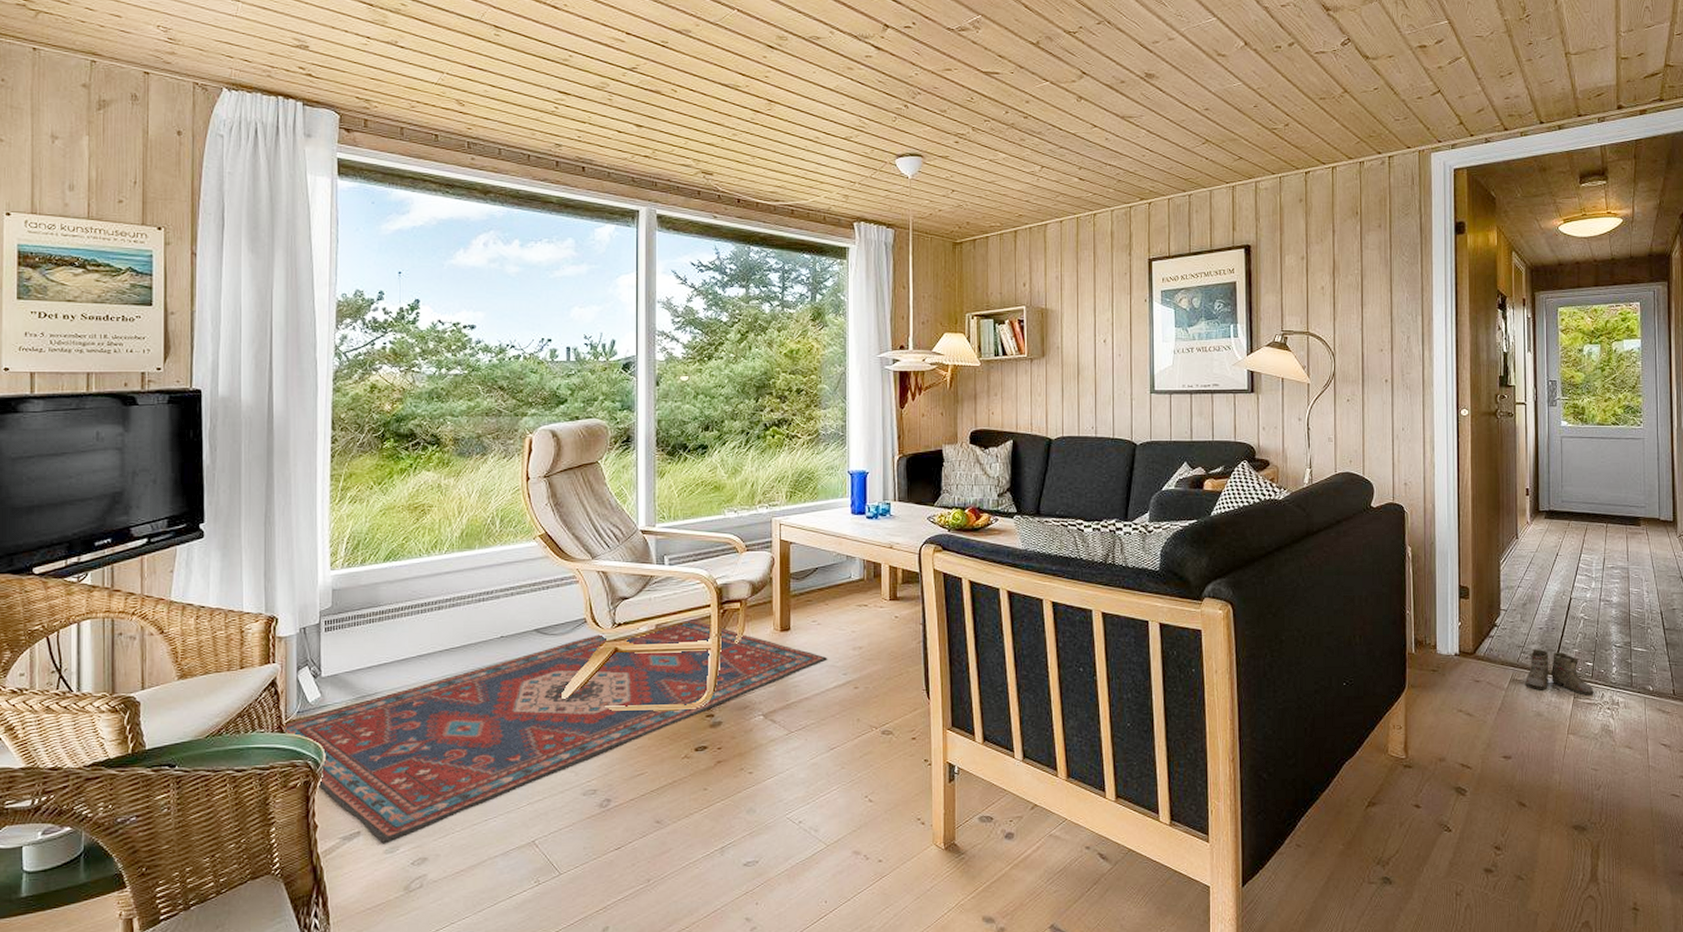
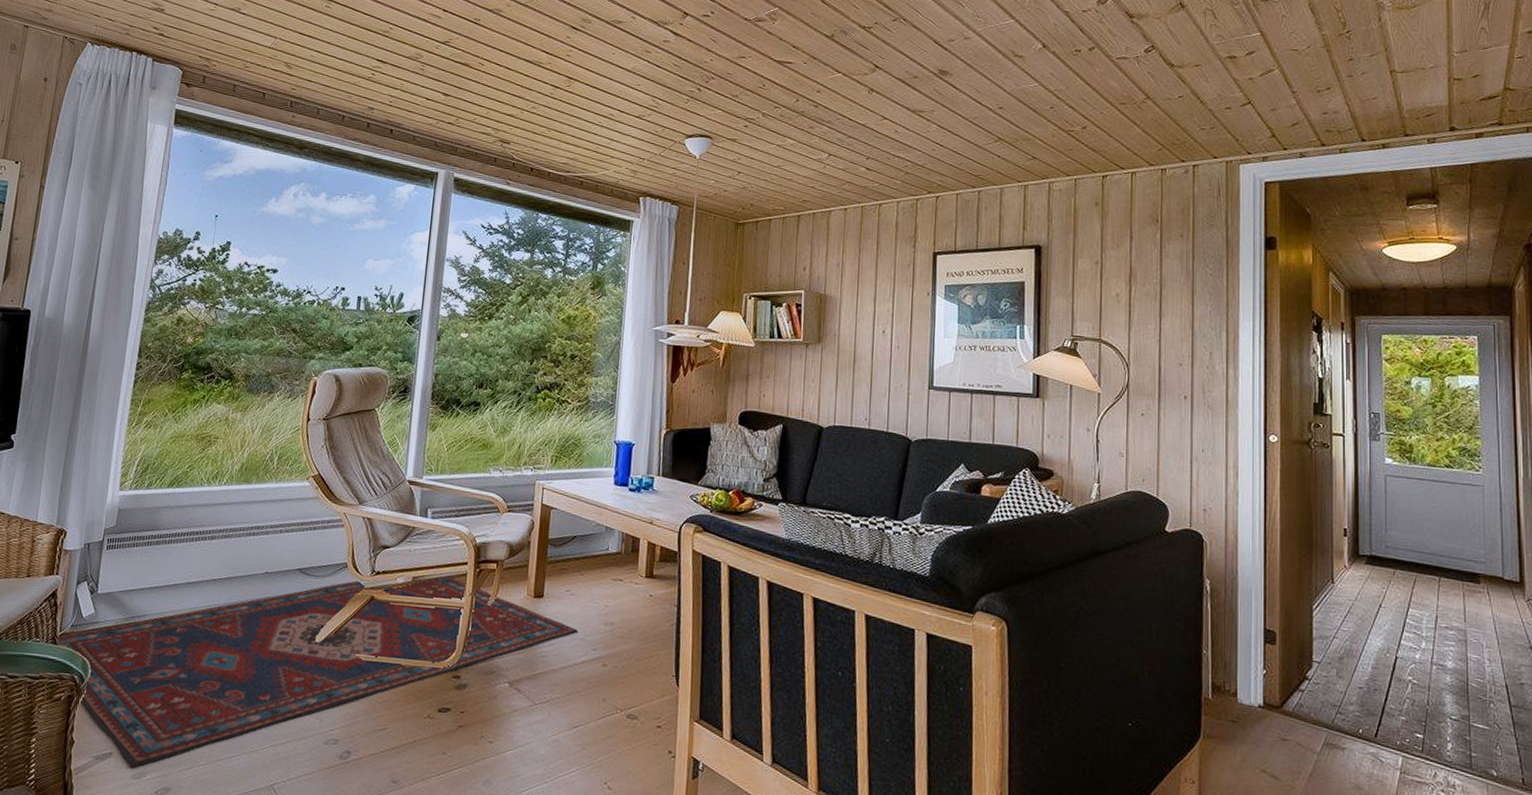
boots: present [1523,649,1594,696] -> none [1339,711,1425,773]

